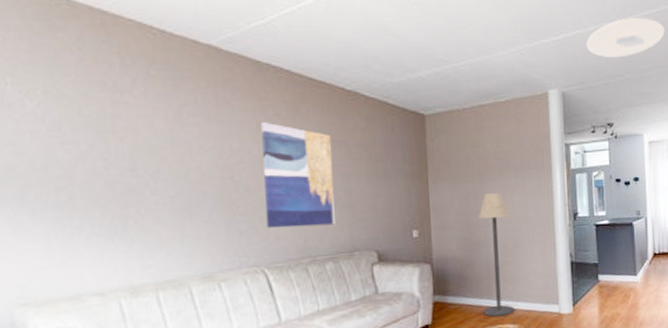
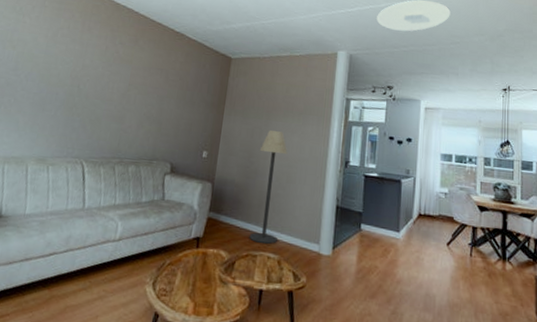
wall art: present [261,123,335,229] -> none [93,48,157,136]

